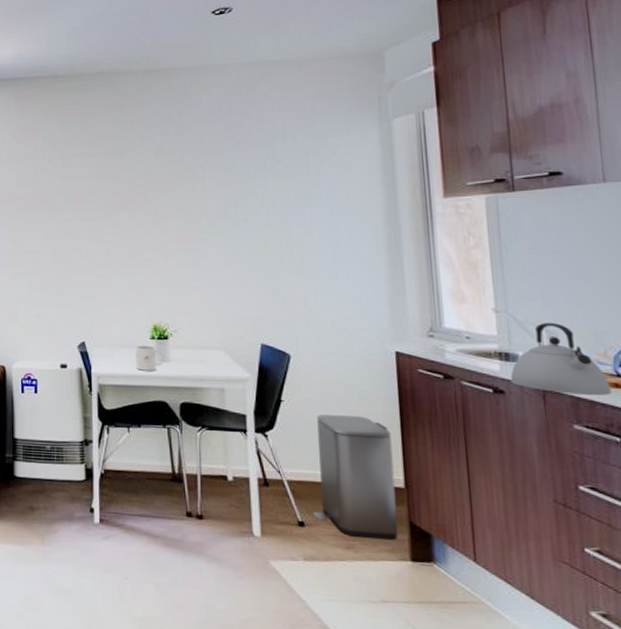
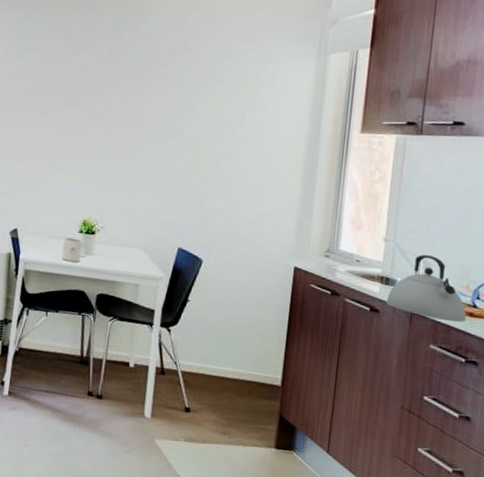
pedal bin: present [312,415,398,540] -> none [198,316,278,429]

